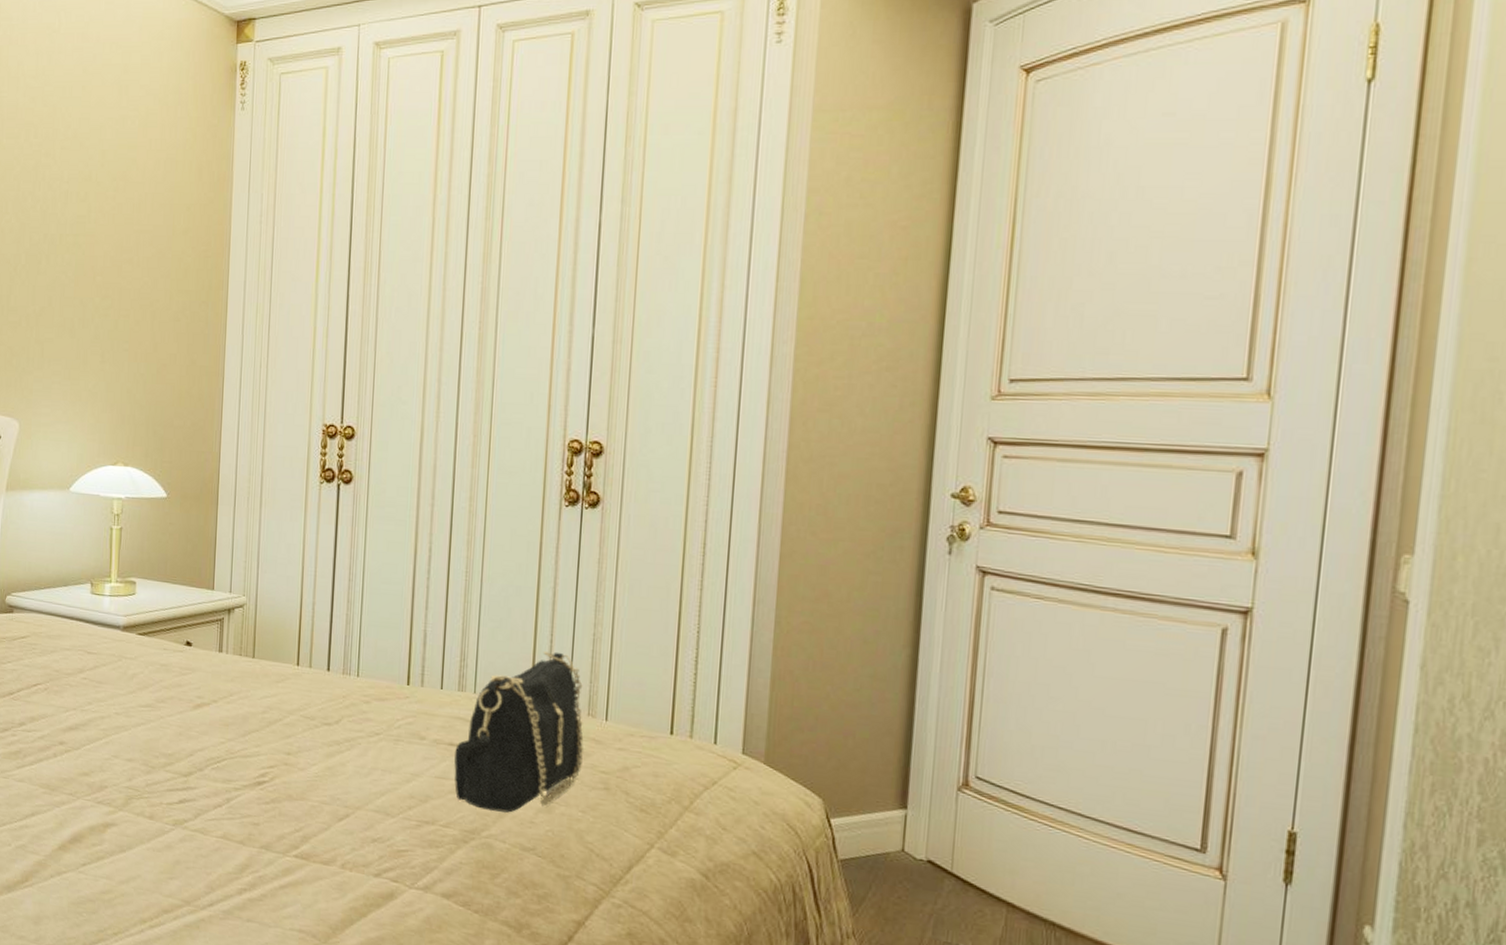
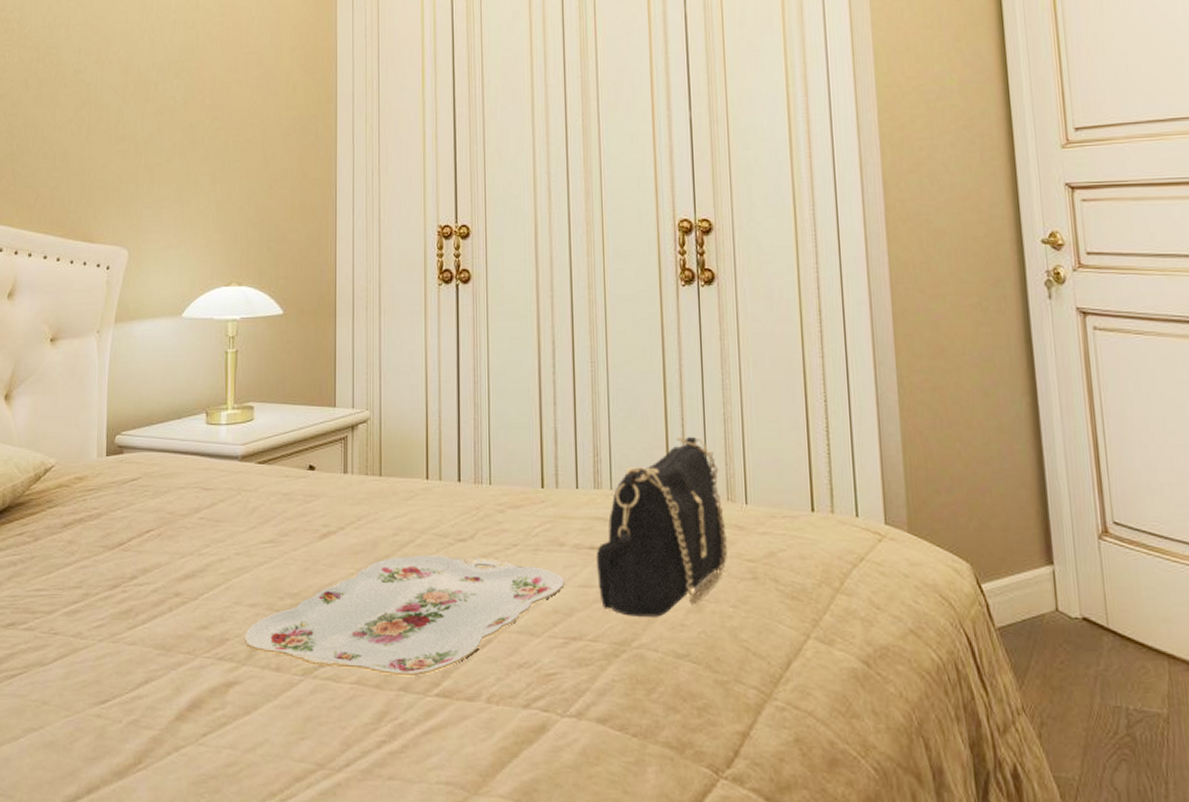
serving tray: none [121,732,423,838] -> present [244,555,565,677]

